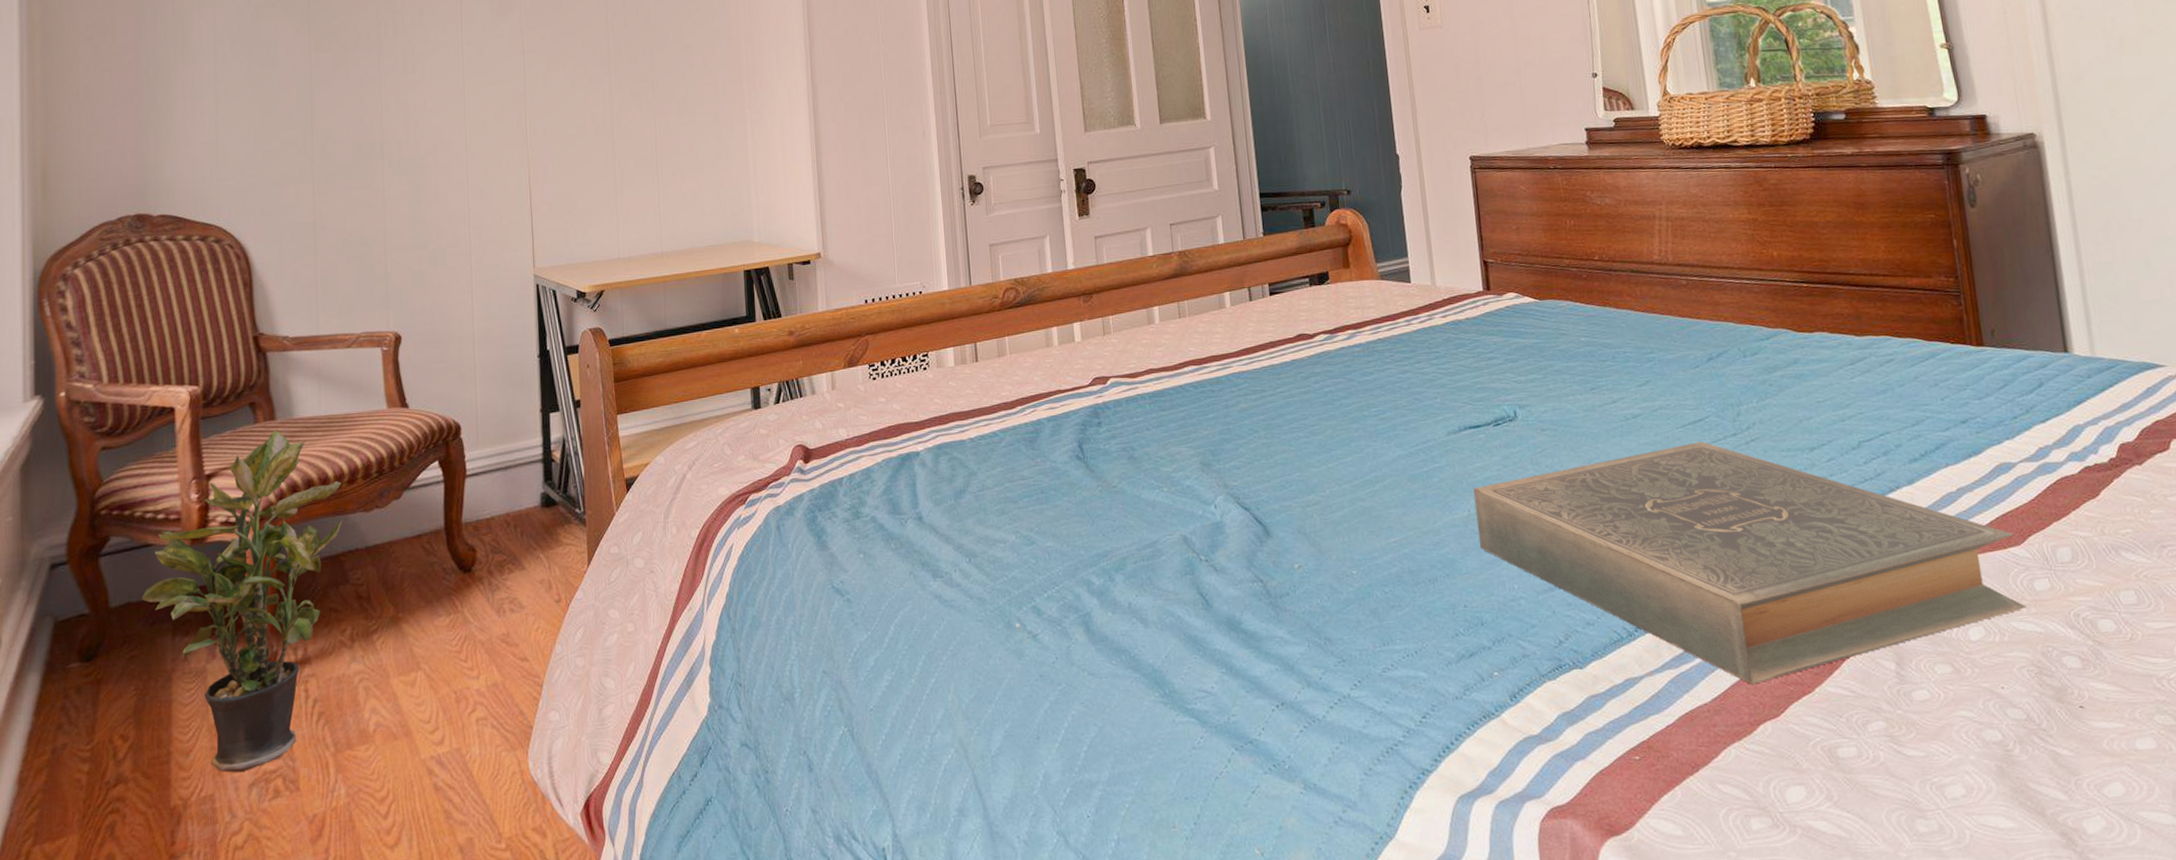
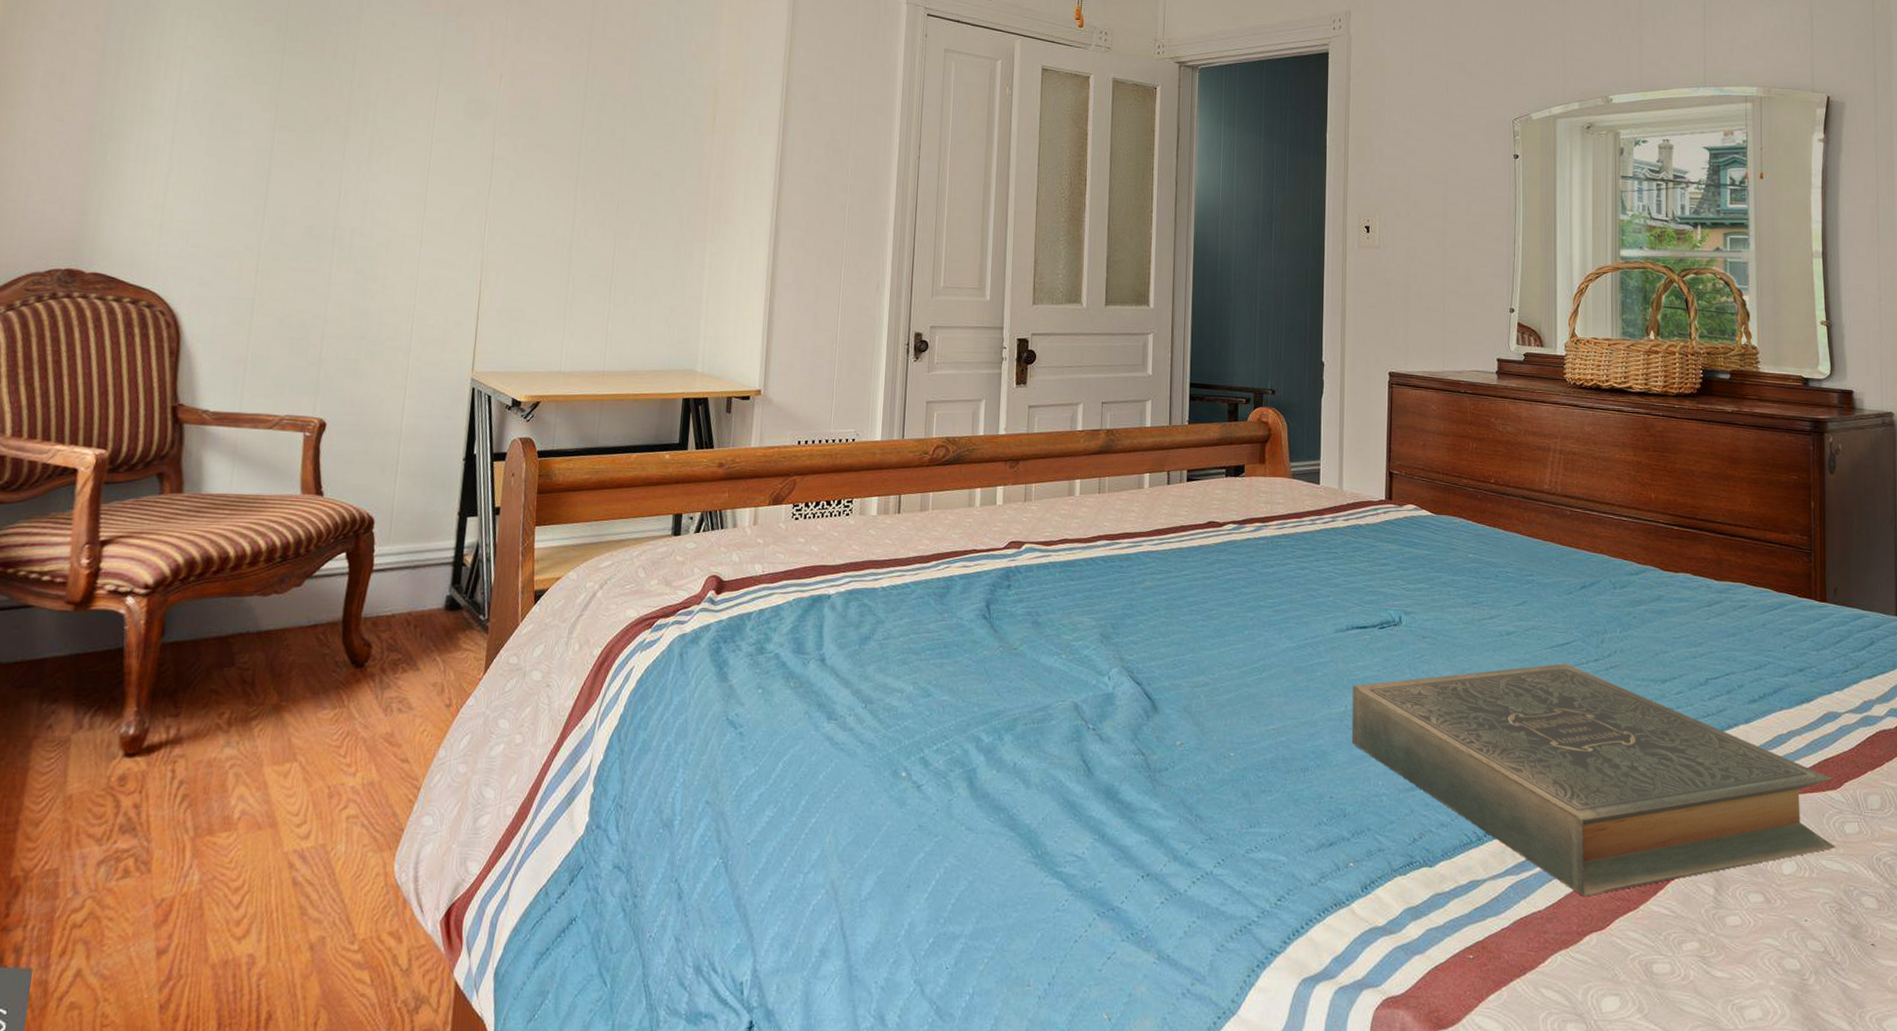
potted plant: present [141,430,343,773] -> none [12,503,242,849]

